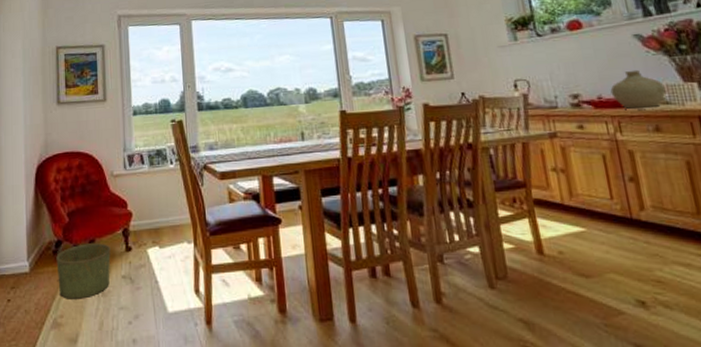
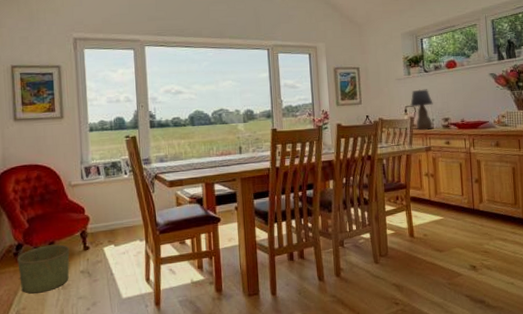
table lamp: none [521,57,557,112] -> present [410,89,433,131]
ceramic jug: present [610,69,666,110] -> none [470,100,506,130]

